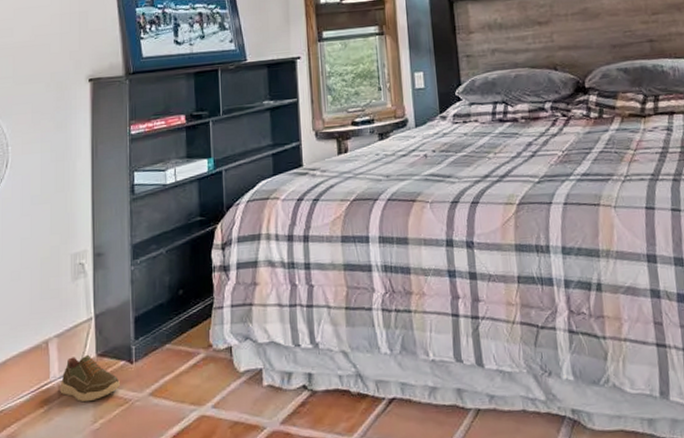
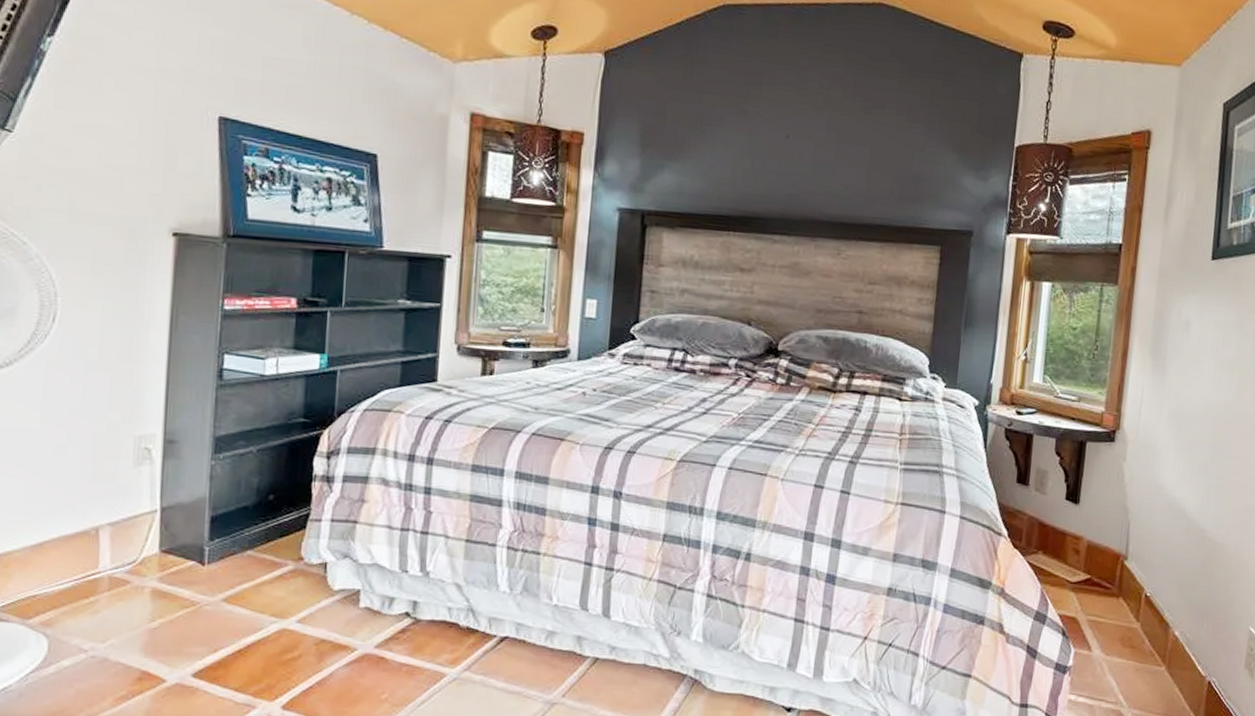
shoe: present [60,354,120,403] -> none [110,549,187,599]

